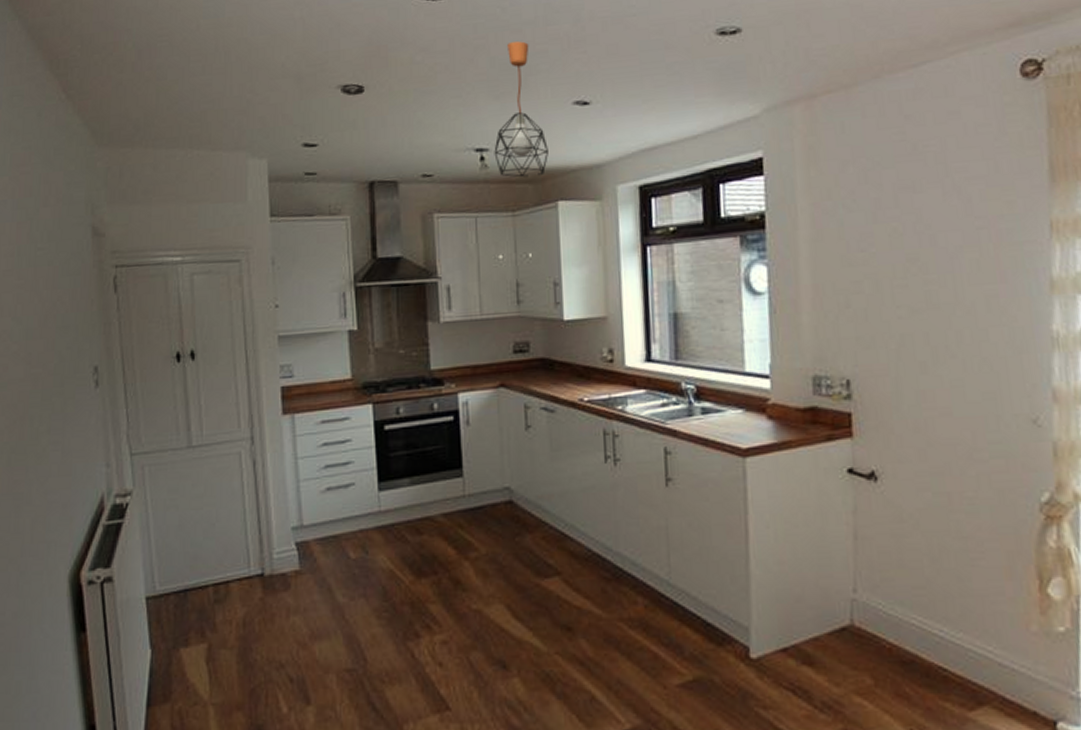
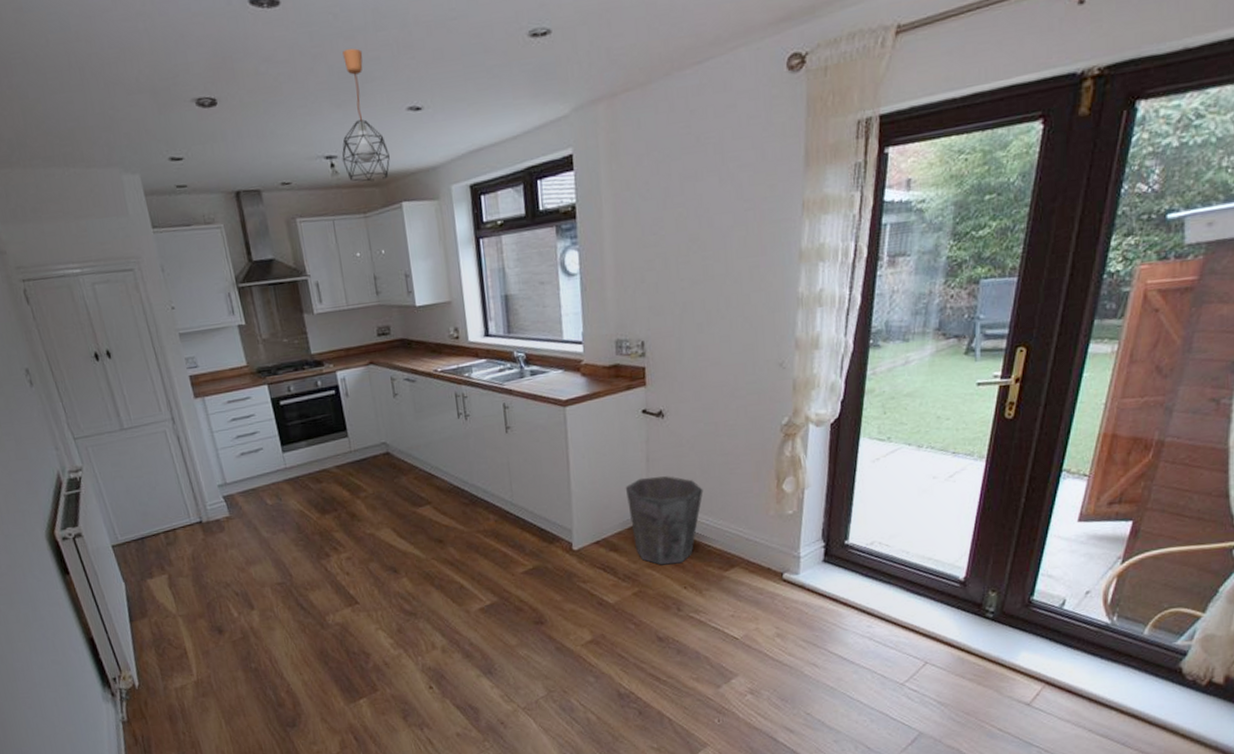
waste bin: none [824,561,934,693] -> present [625,476,703,565]

